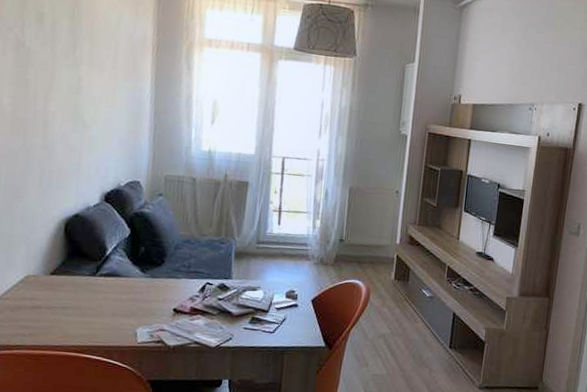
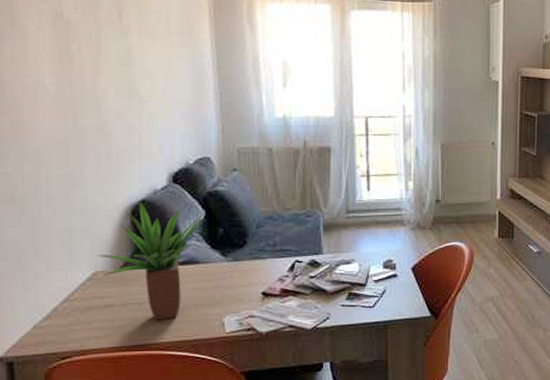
potted plant: none [30,216,130,326] -> present [96,202,205,321]

